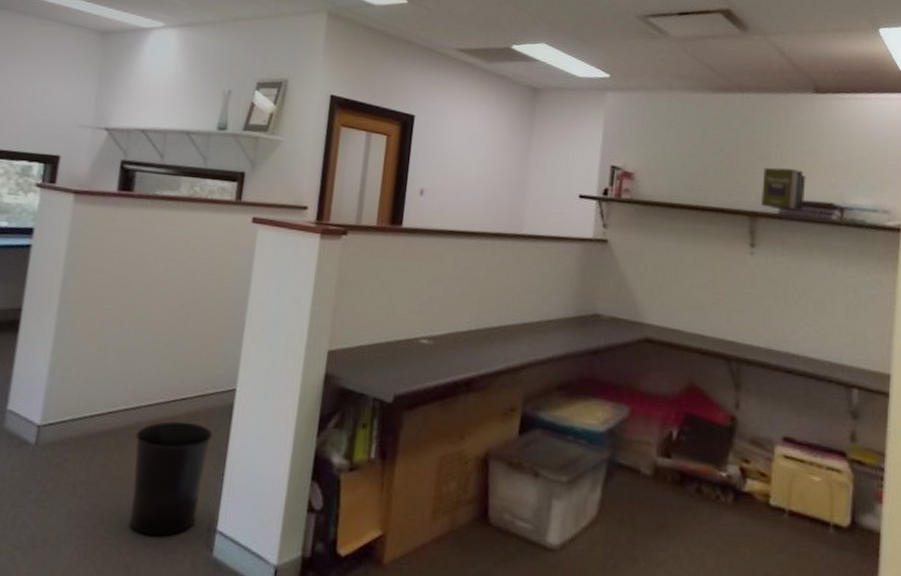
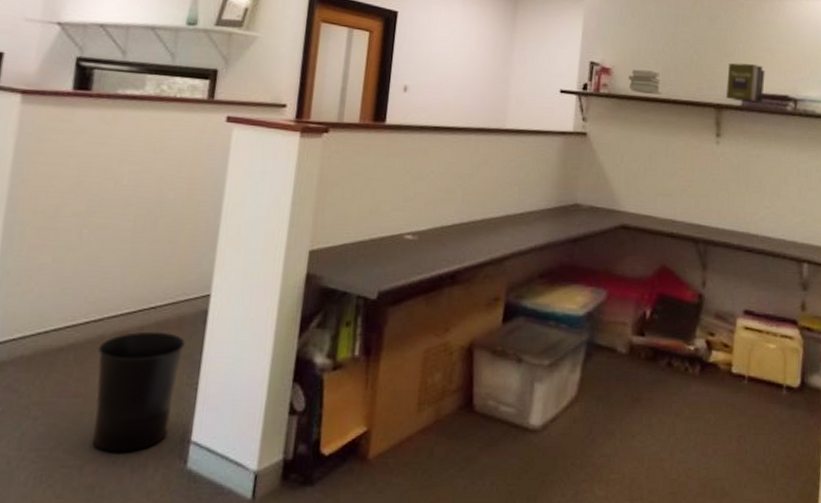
books: none [652,174,689,201] -> present [628,69,662,95]

